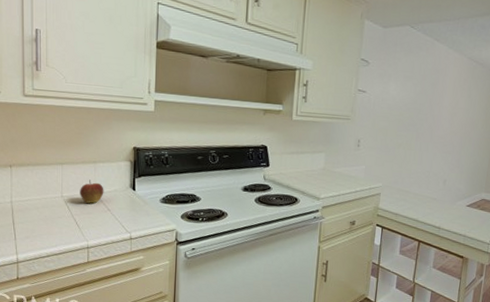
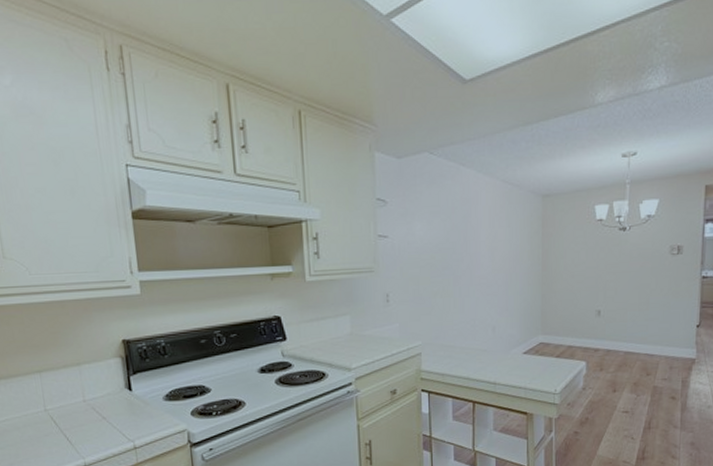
apple: present [80,179,104,204] -> none [65,385,95,414]

